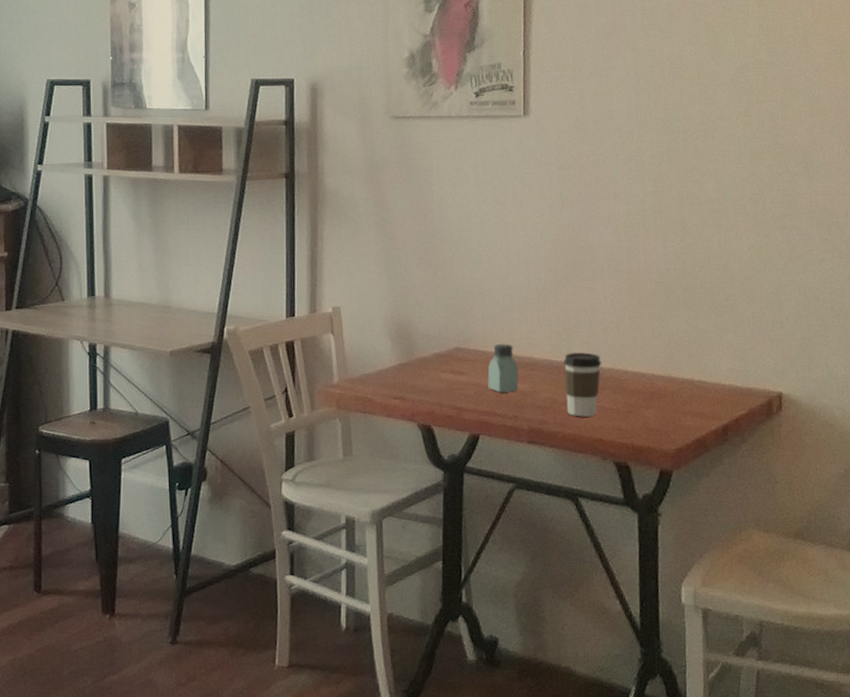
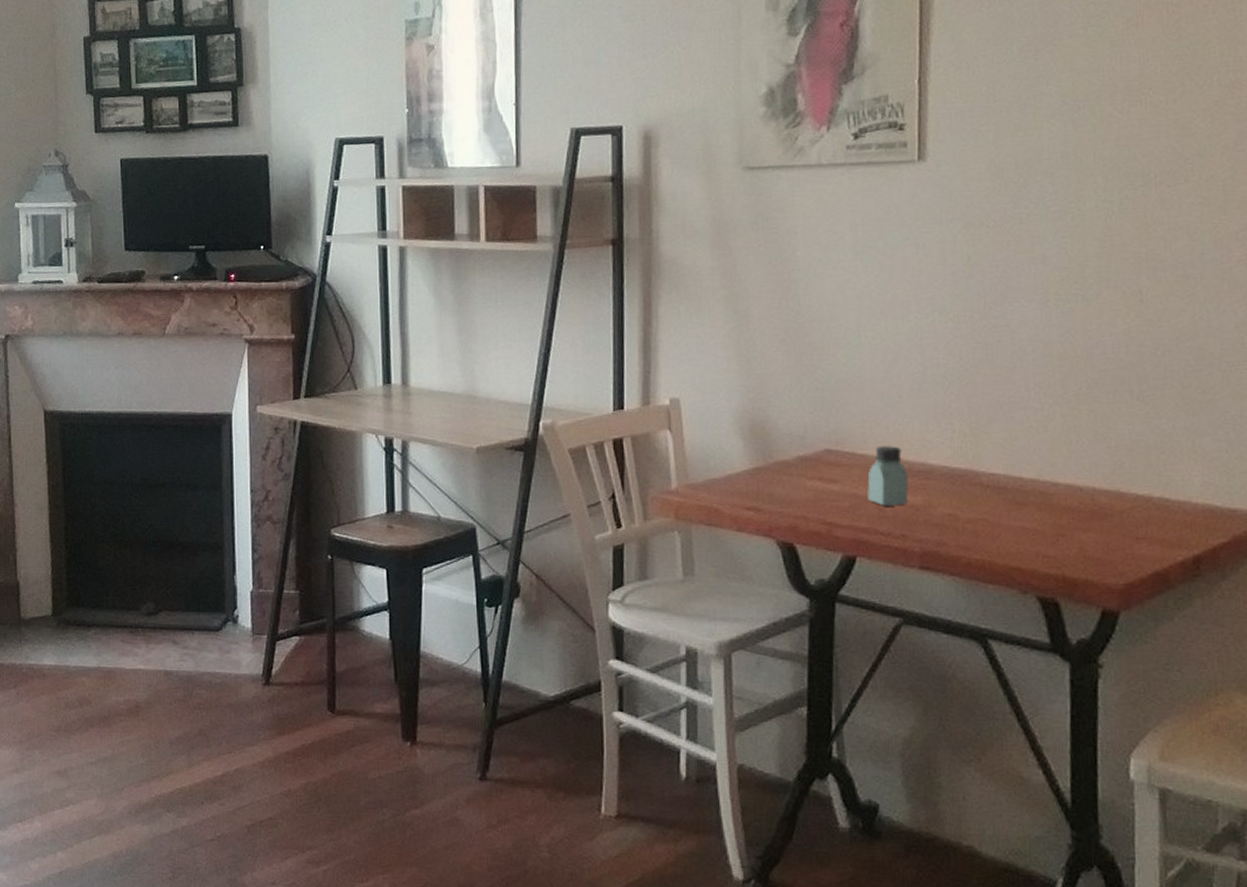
coffee cup: present [563,352,602,417] -> none [969,458,1022,539]

